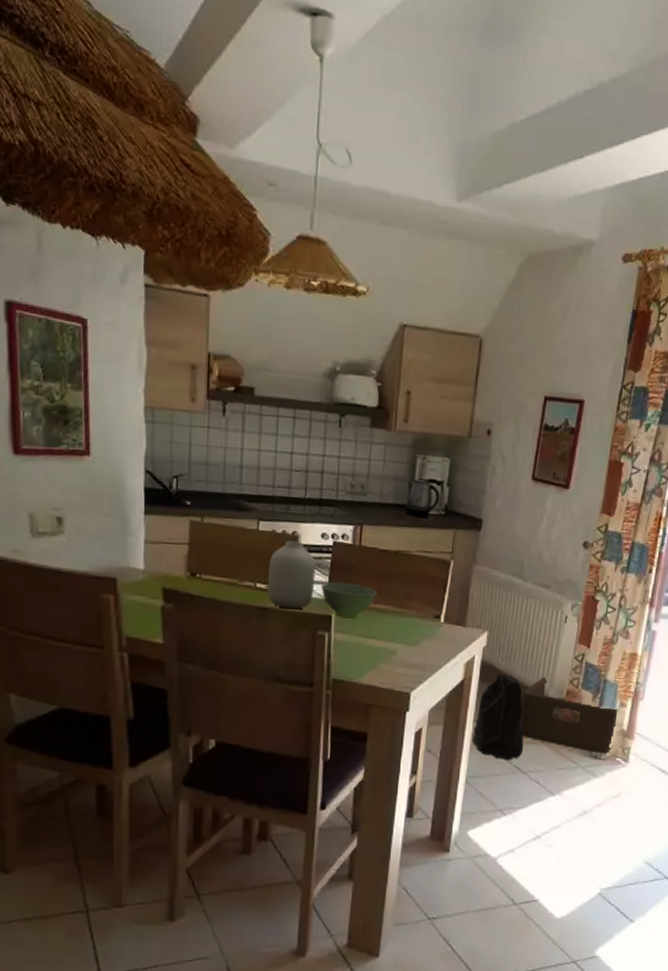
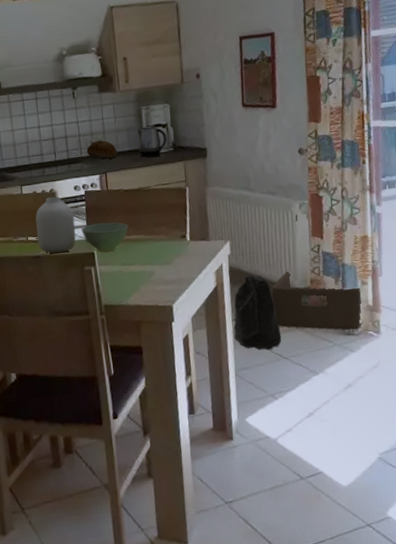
bread: none [344,484,380,509] -> present [86,140,118,159]

